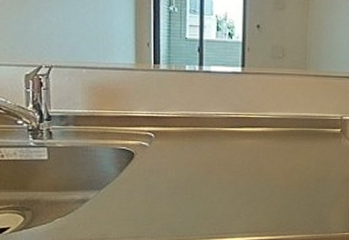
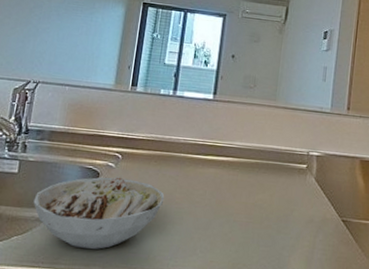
bowl: none [70,155,204,223] -> present [33,176,165,249]

